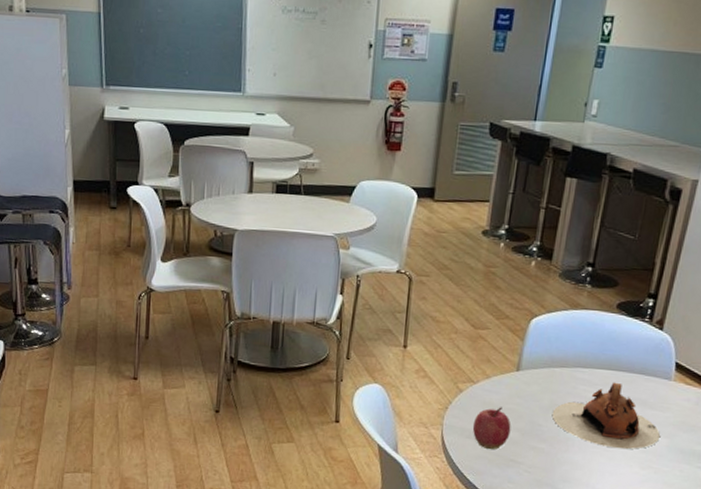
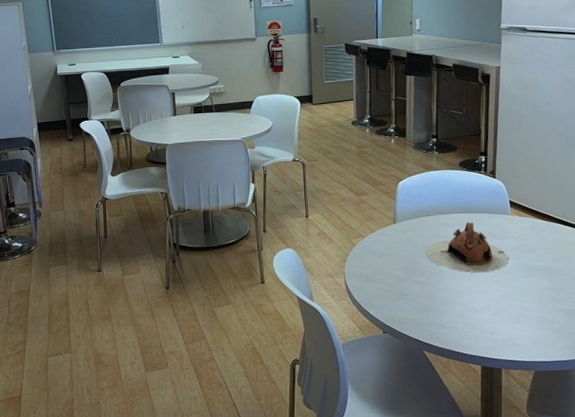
apple: present [472,407,511,449] -> none [367,253,397,287]

